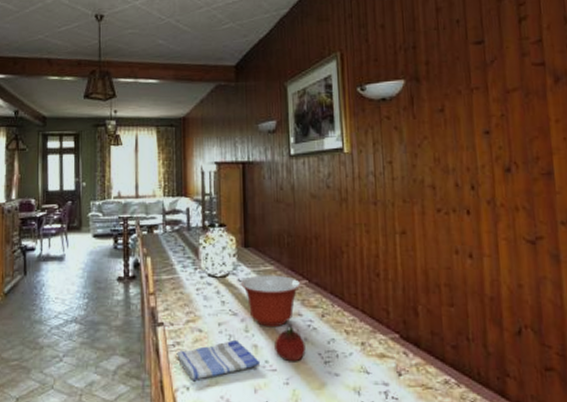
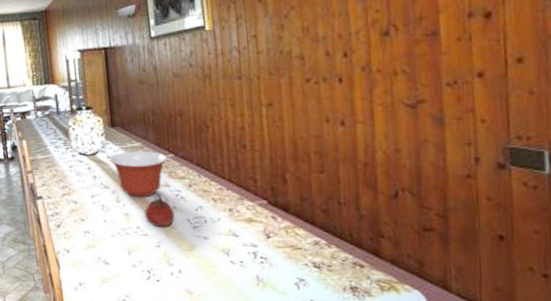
dish towel: present [177,340,259,380] -> none [56,210,131,244]

